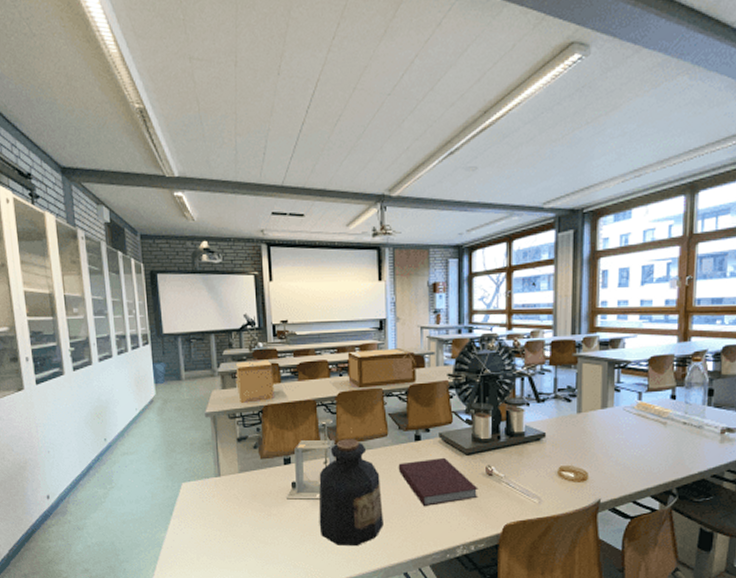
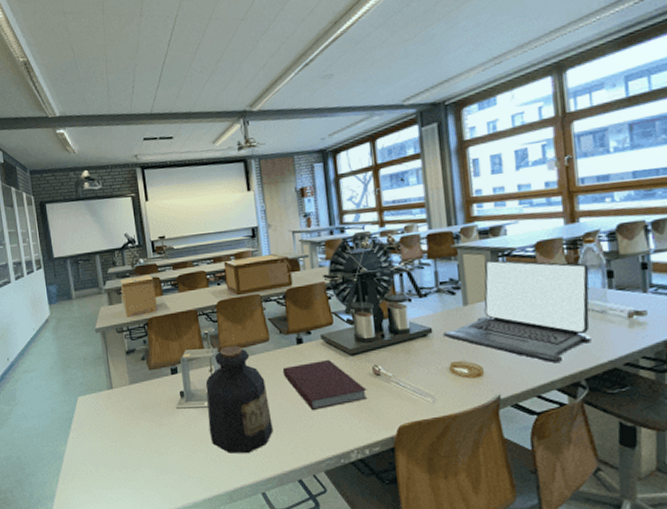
laptop: none [555,371,693,472] -> present [443,260,591,363]

